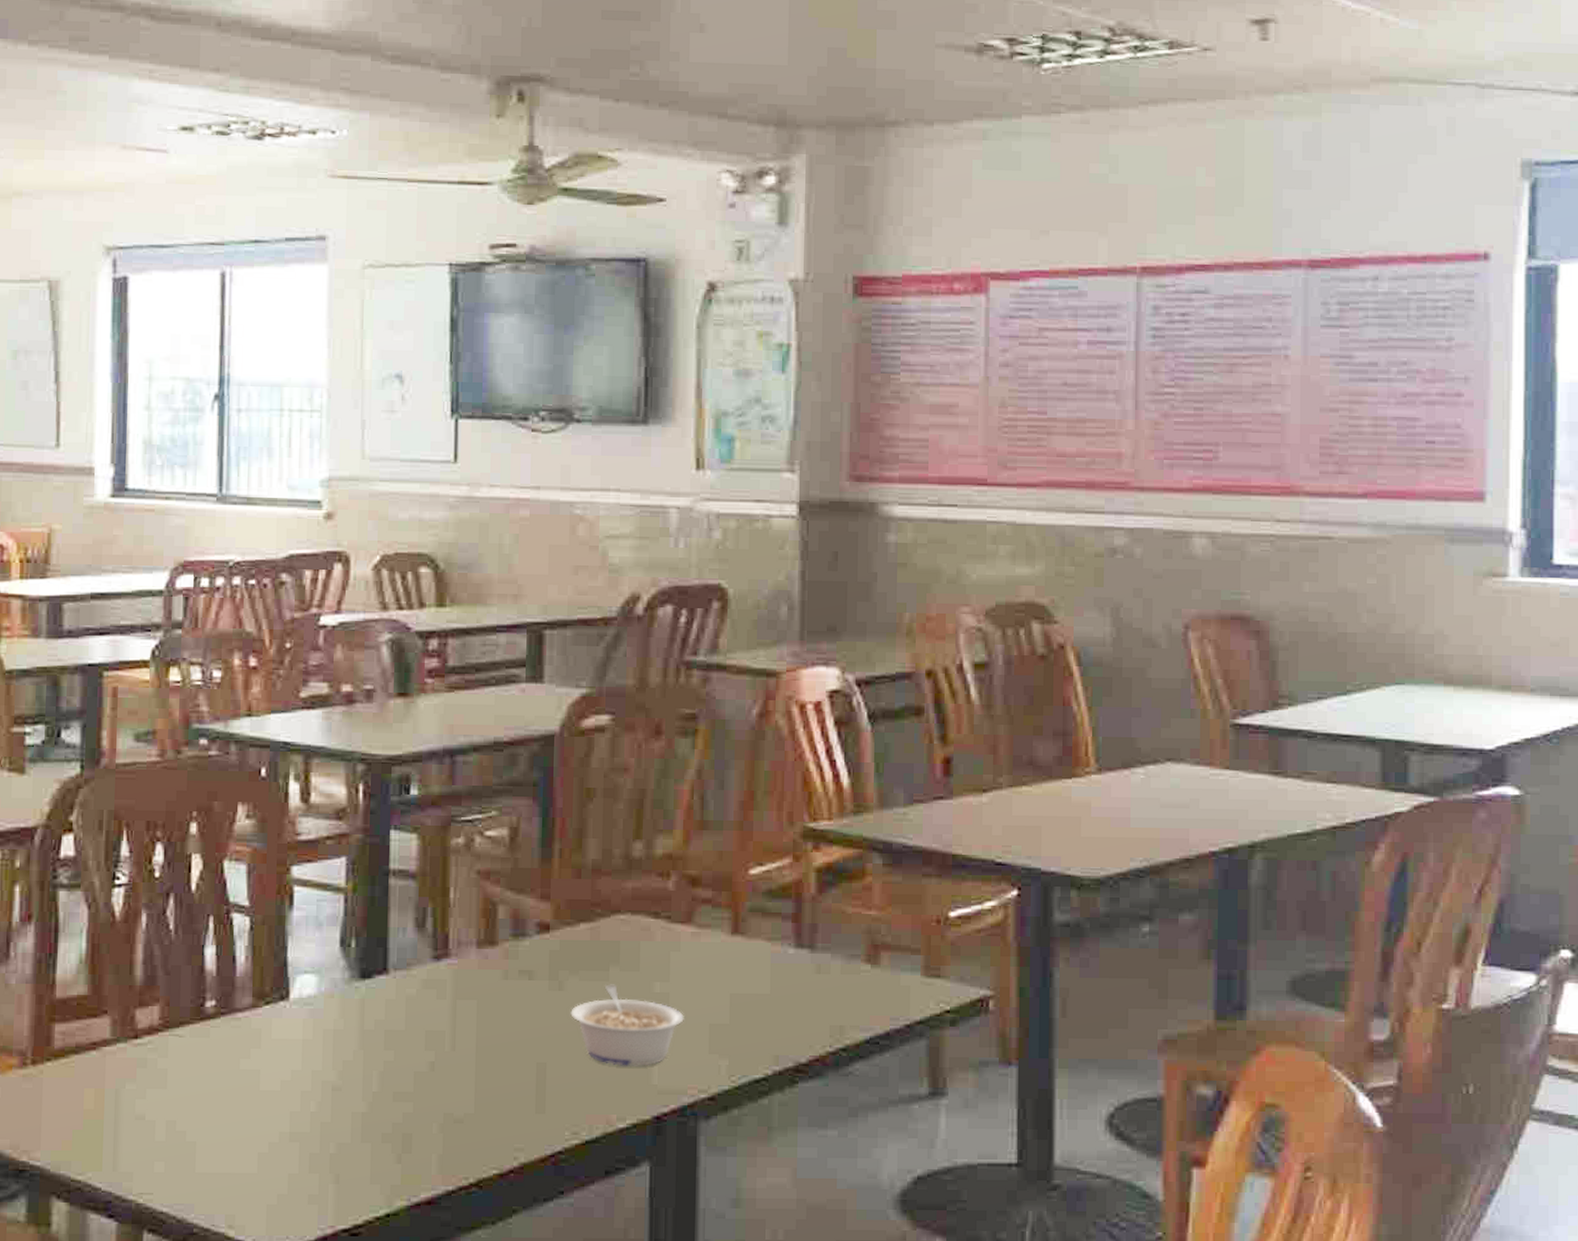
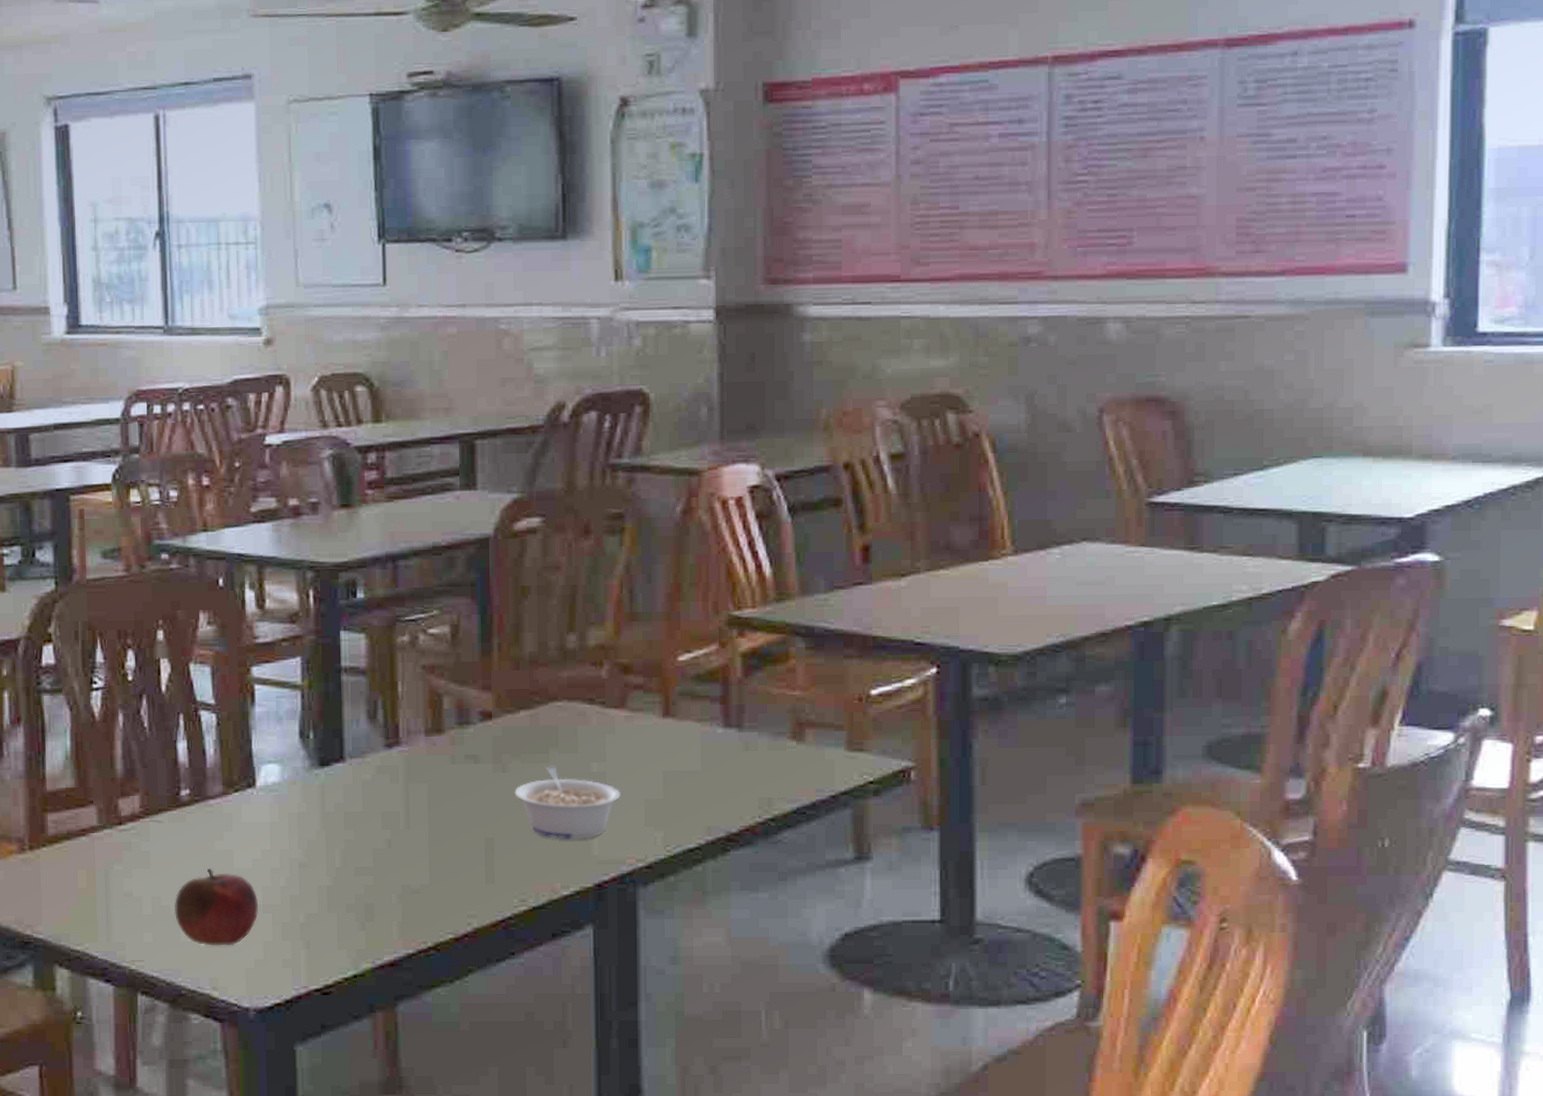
fruit: none [190,1090,284,1178] -> present [174,868,258,946]

